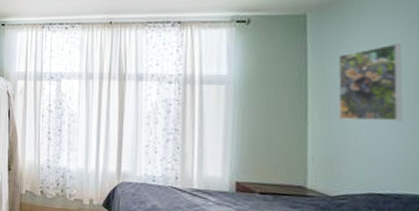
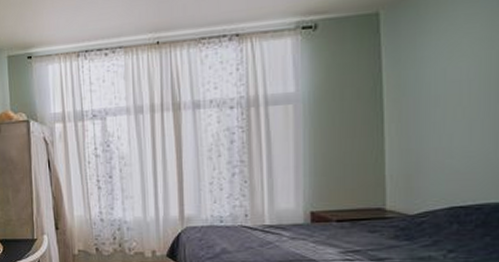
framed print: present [338,43,403,122] -> none [414,37,484,130]

